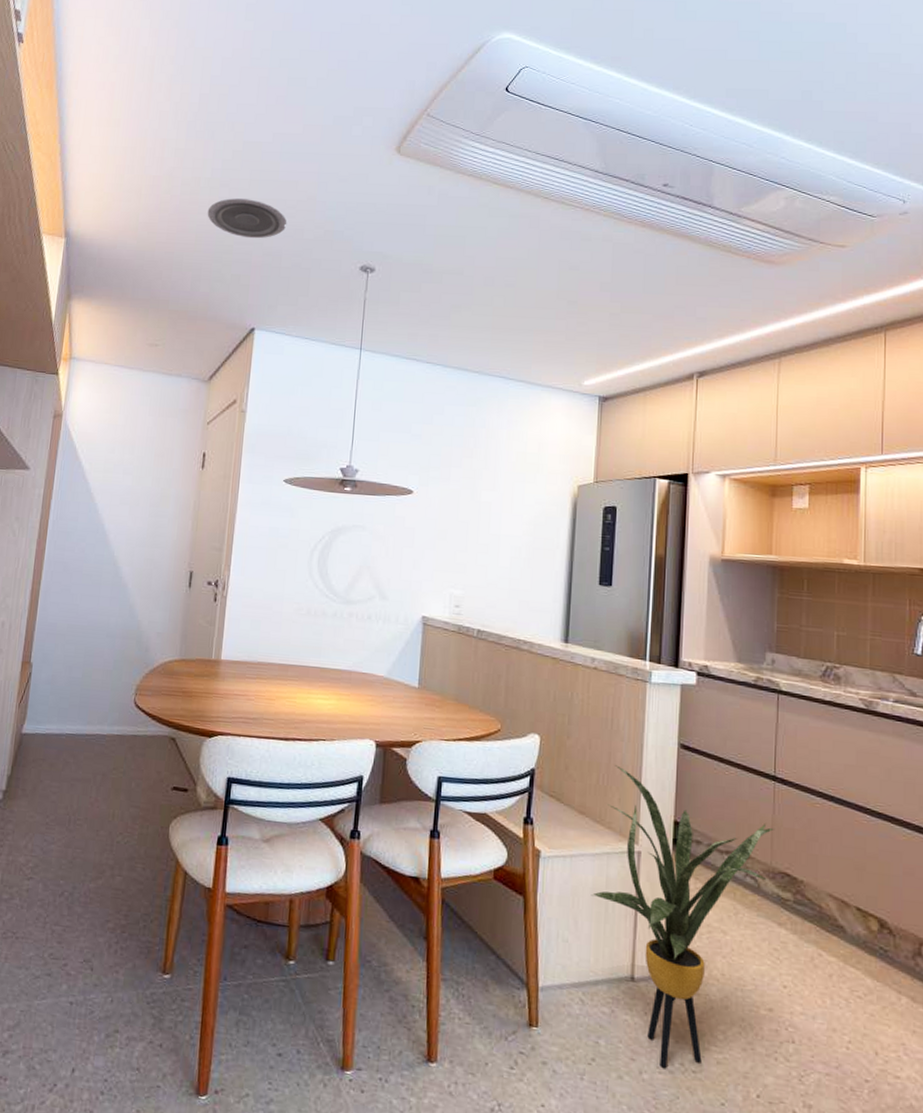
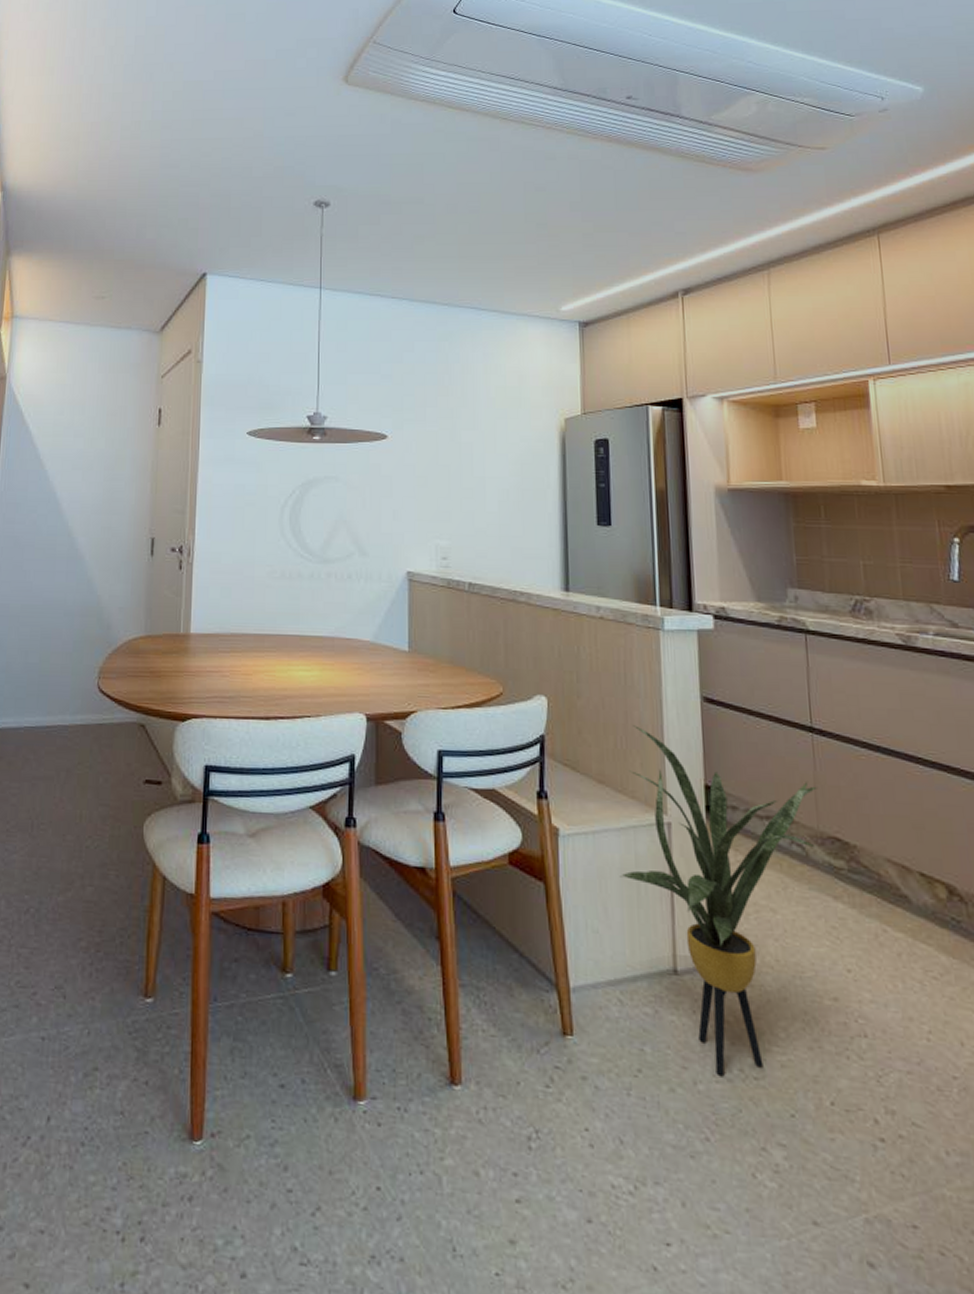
recessed light: present [207,198,287,239] -> none [149,140,234,180]

